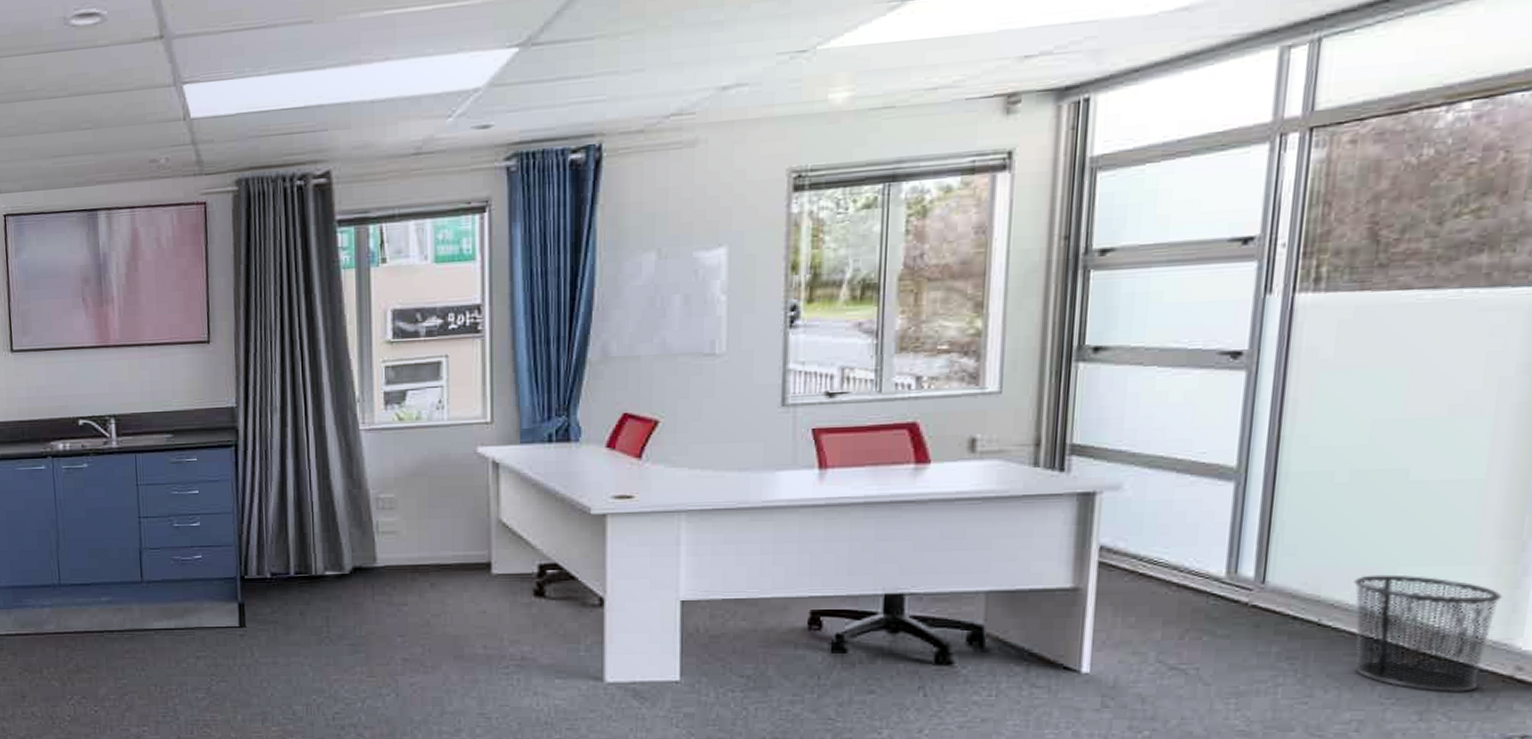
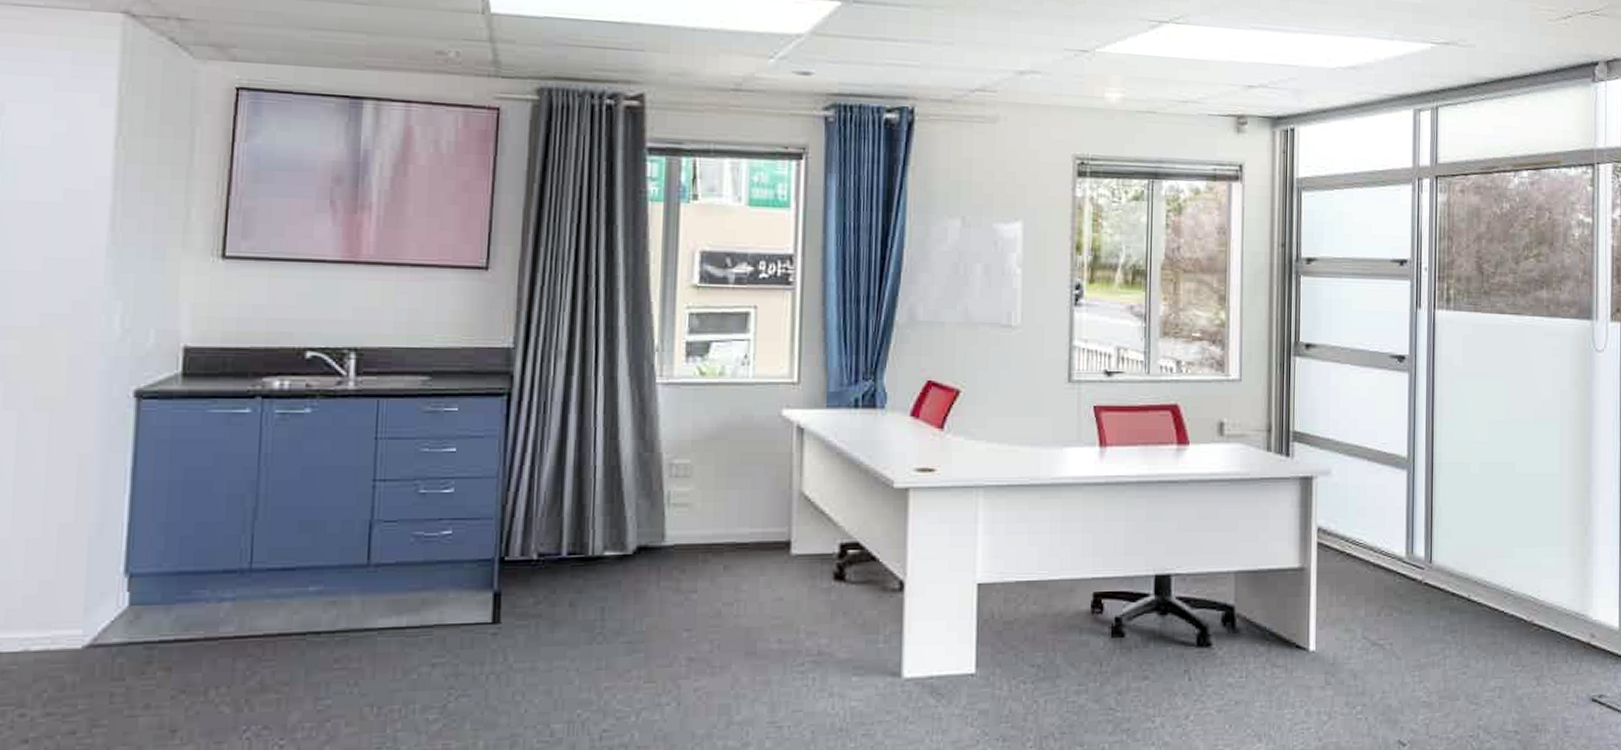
waste bin: present [1353,574,1503,693] -> none [1488,554,1578,660]

